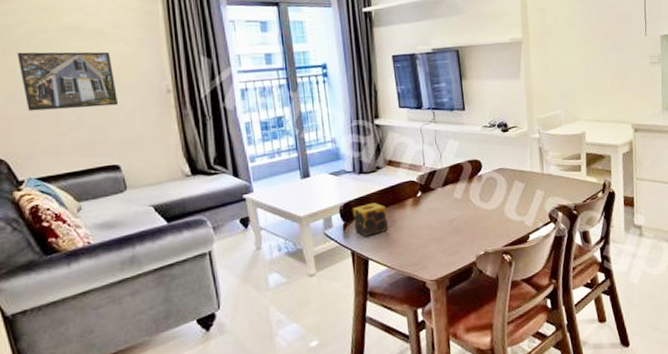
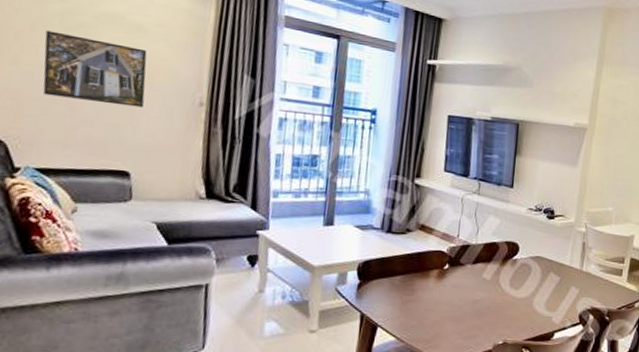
candle: present [352,203,389,236] -> none [370,266,408,301]

